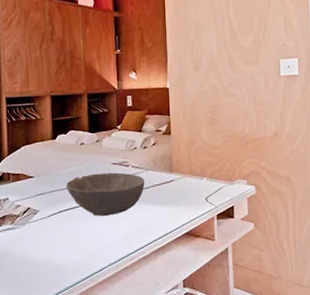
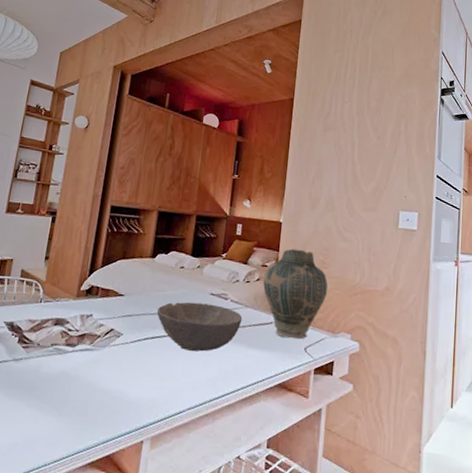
vase: none [158,110,221,192] -> present [262,248,328,340]

